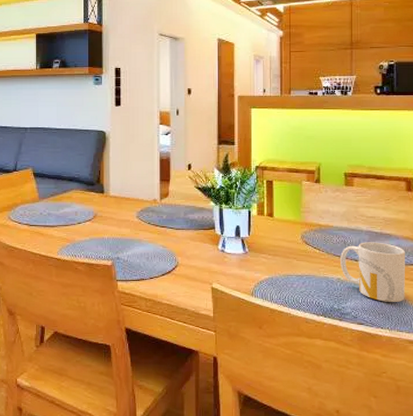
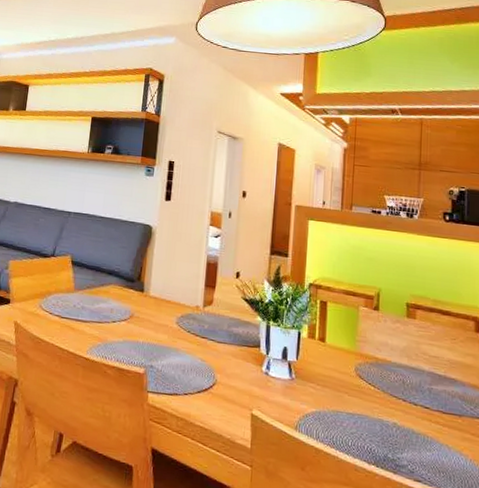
mug: present [340,242,406,302] -> none [397,384,473,461]

